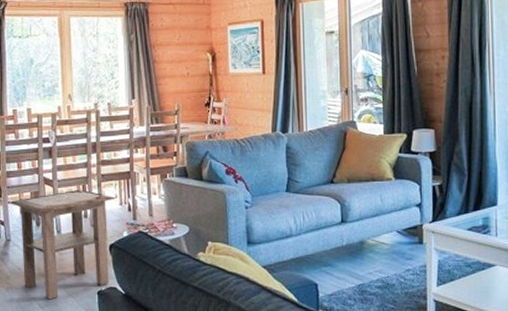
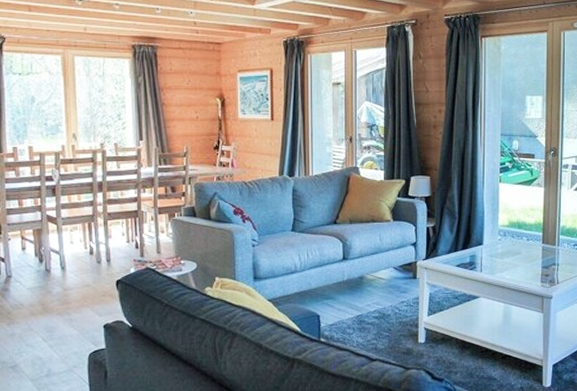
side table: present [9,189,116,300] -> none [9,227,123,334]

